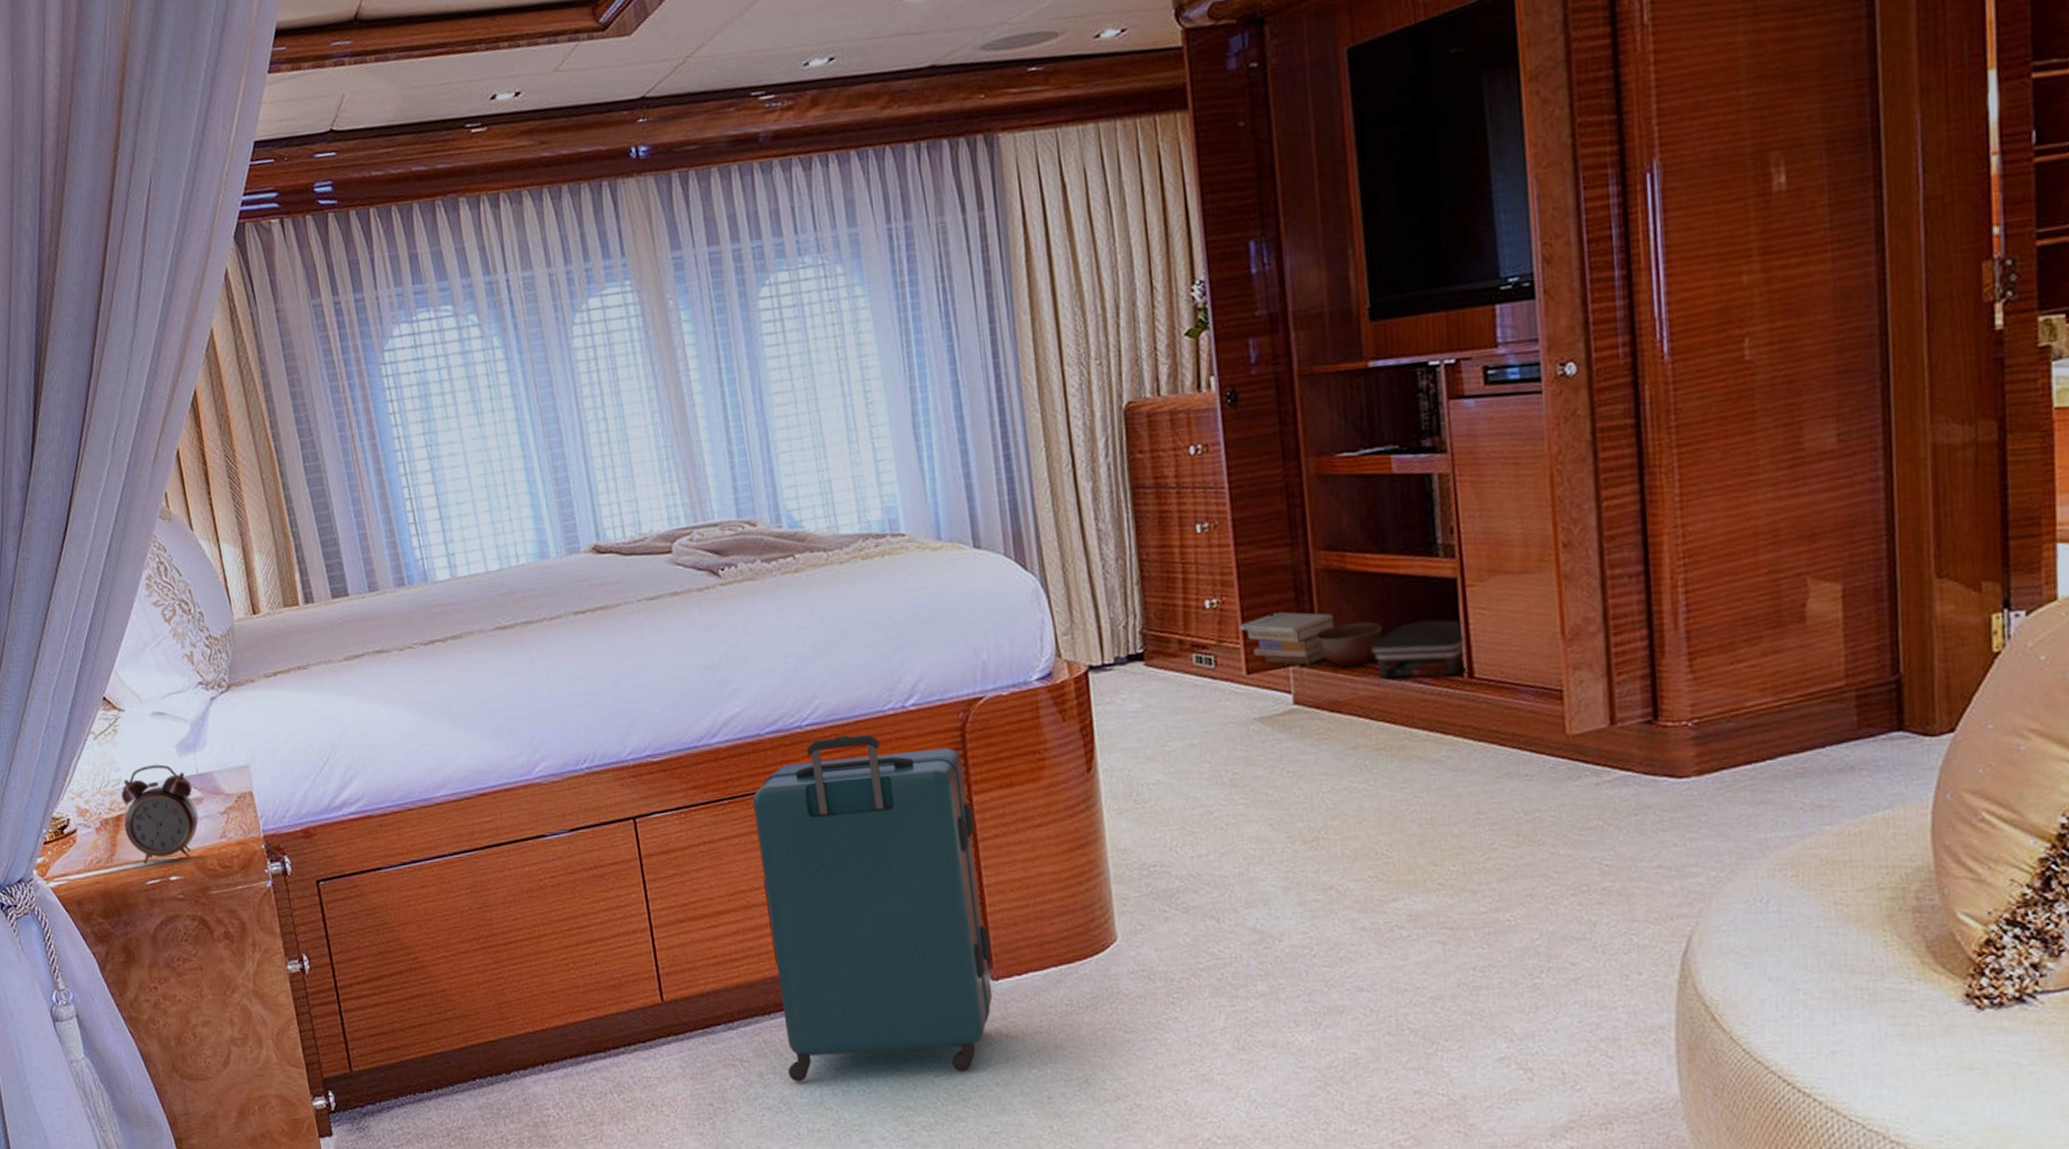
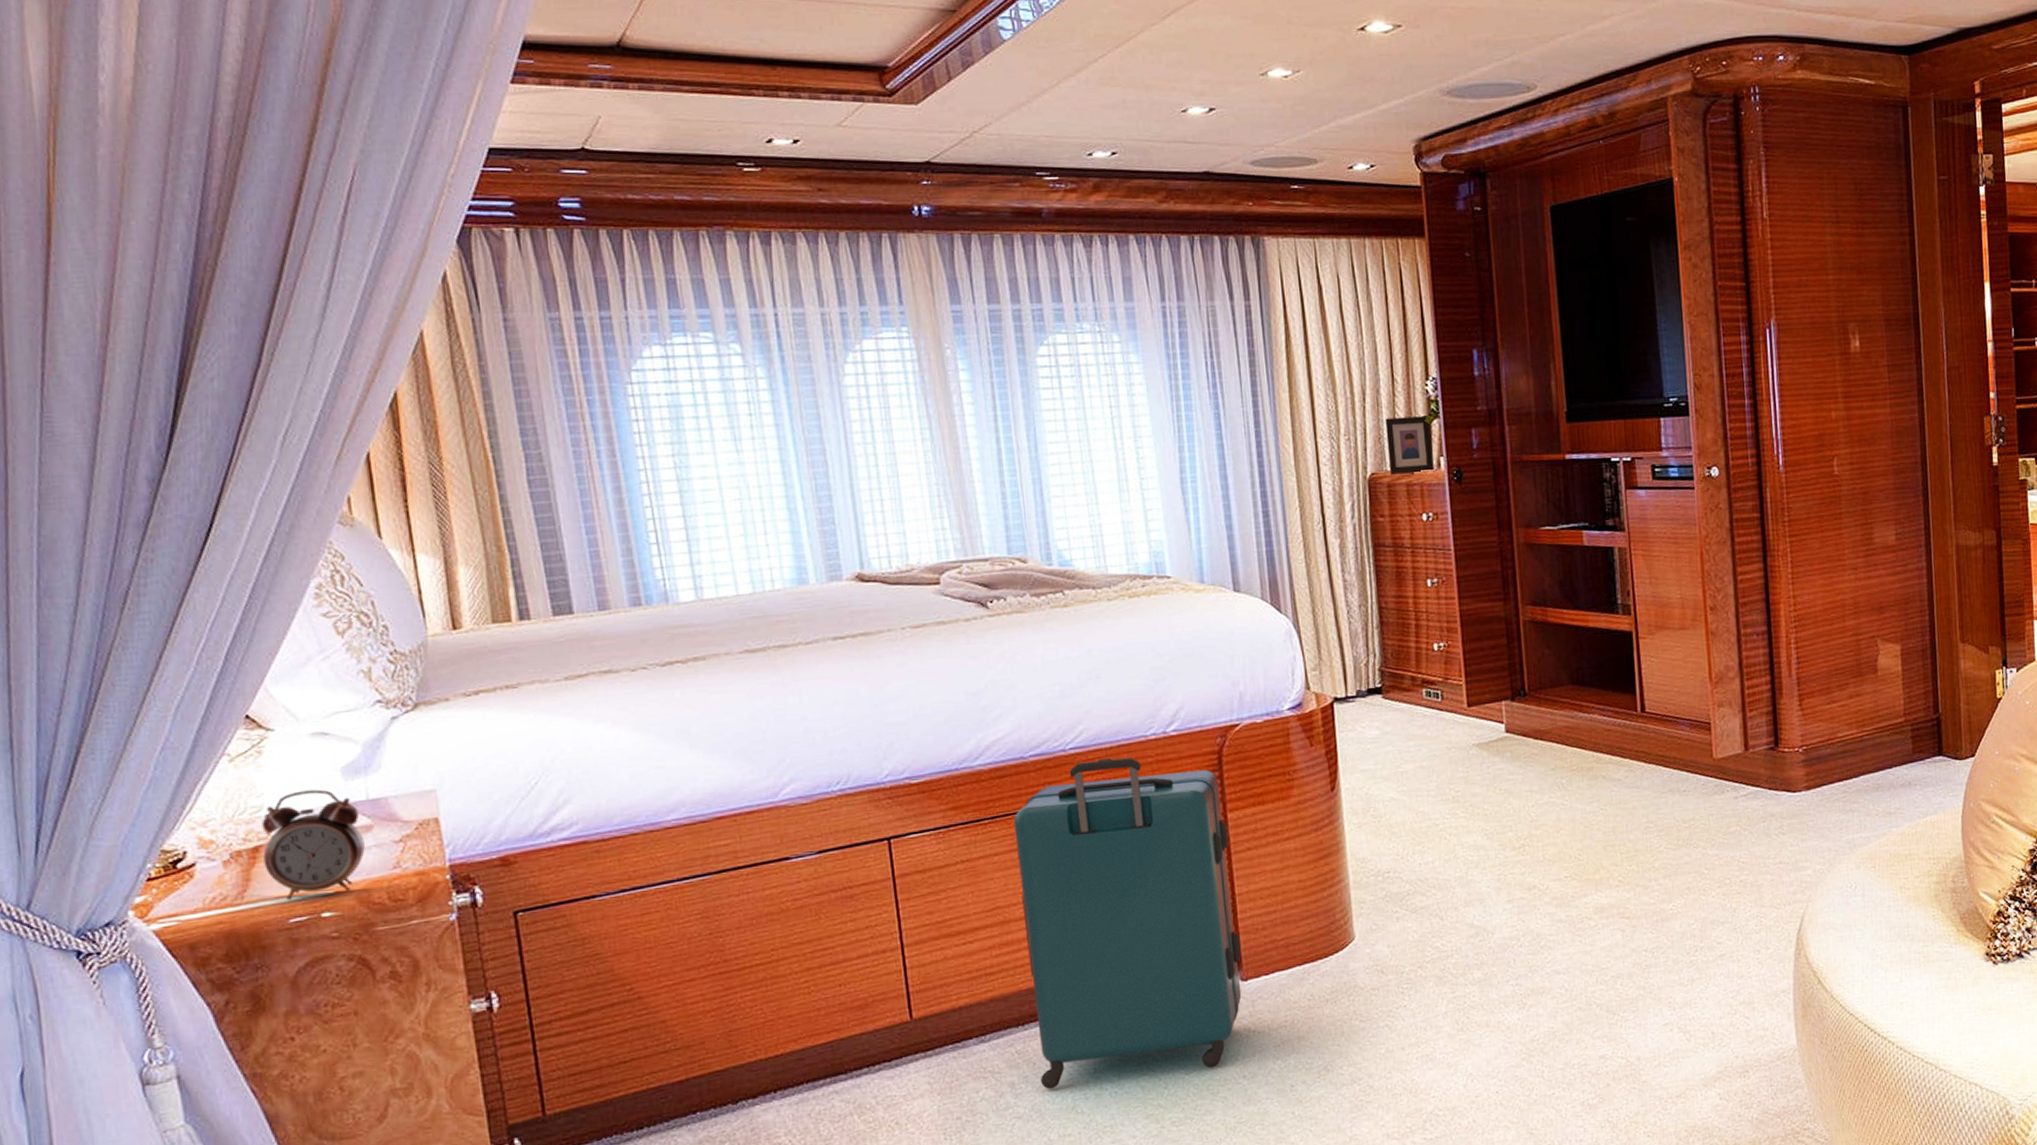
picture frame: none [1143,327,1203,402] -> present [1385,416,1434,475]
books: present [1238,611,1334,665] -> none [1461,655,1538,700]
bowl: present [1315,621,1383,668] -> none [1523,665,1576,702]
wireless router: present [1372,619,1469,680] -> none [1568,664,1641,713]

